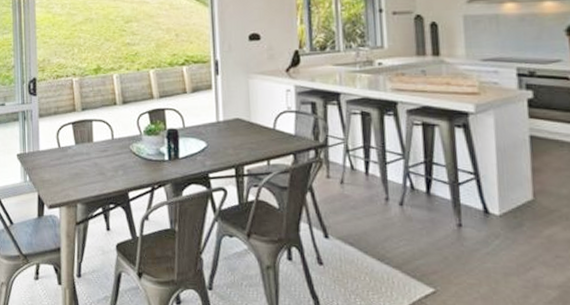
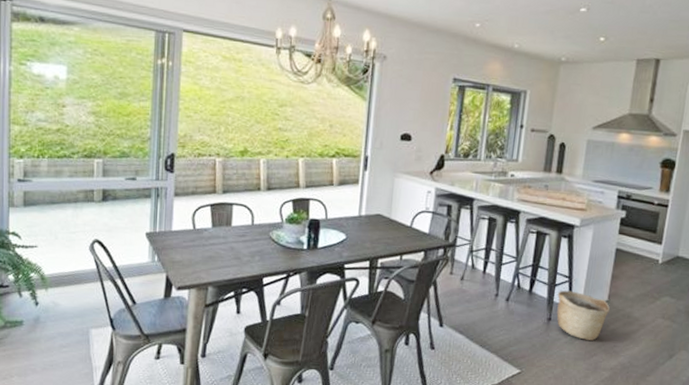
basket: none [464,189,540,250] -> present [556,290,611,341]

